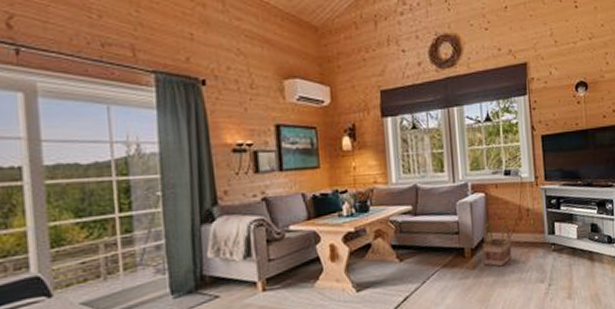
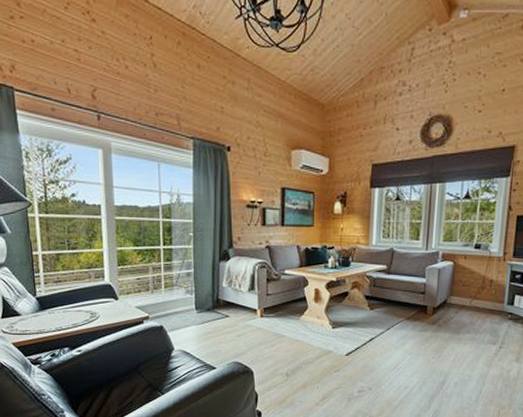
basket: present [483,222,512,267] -> none [443,287,471,326]

